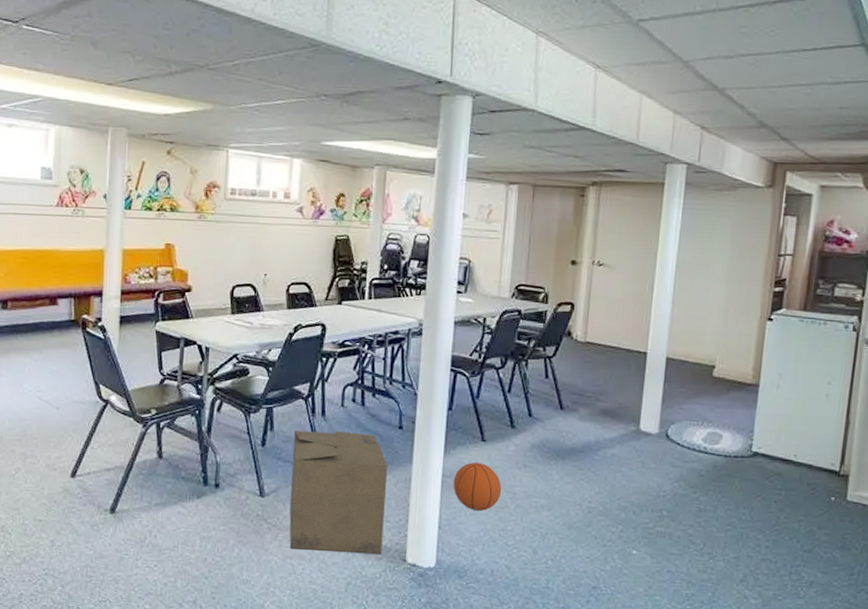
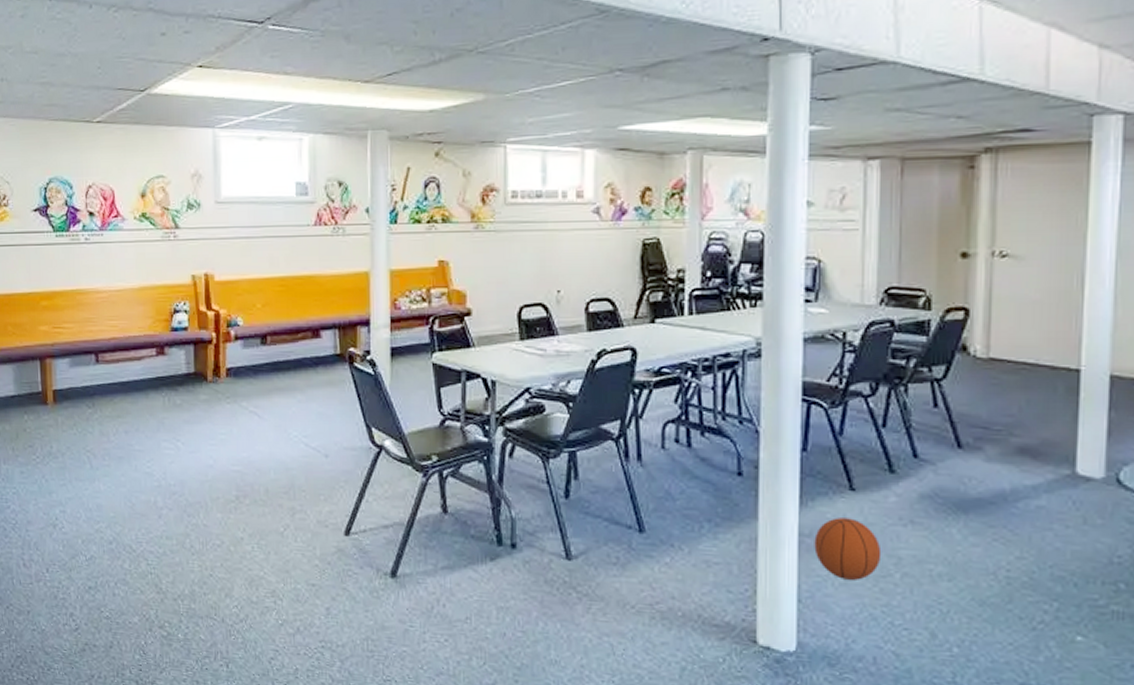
cardboard box: present [289,430,388,555] -> none [603,478,726,634]

